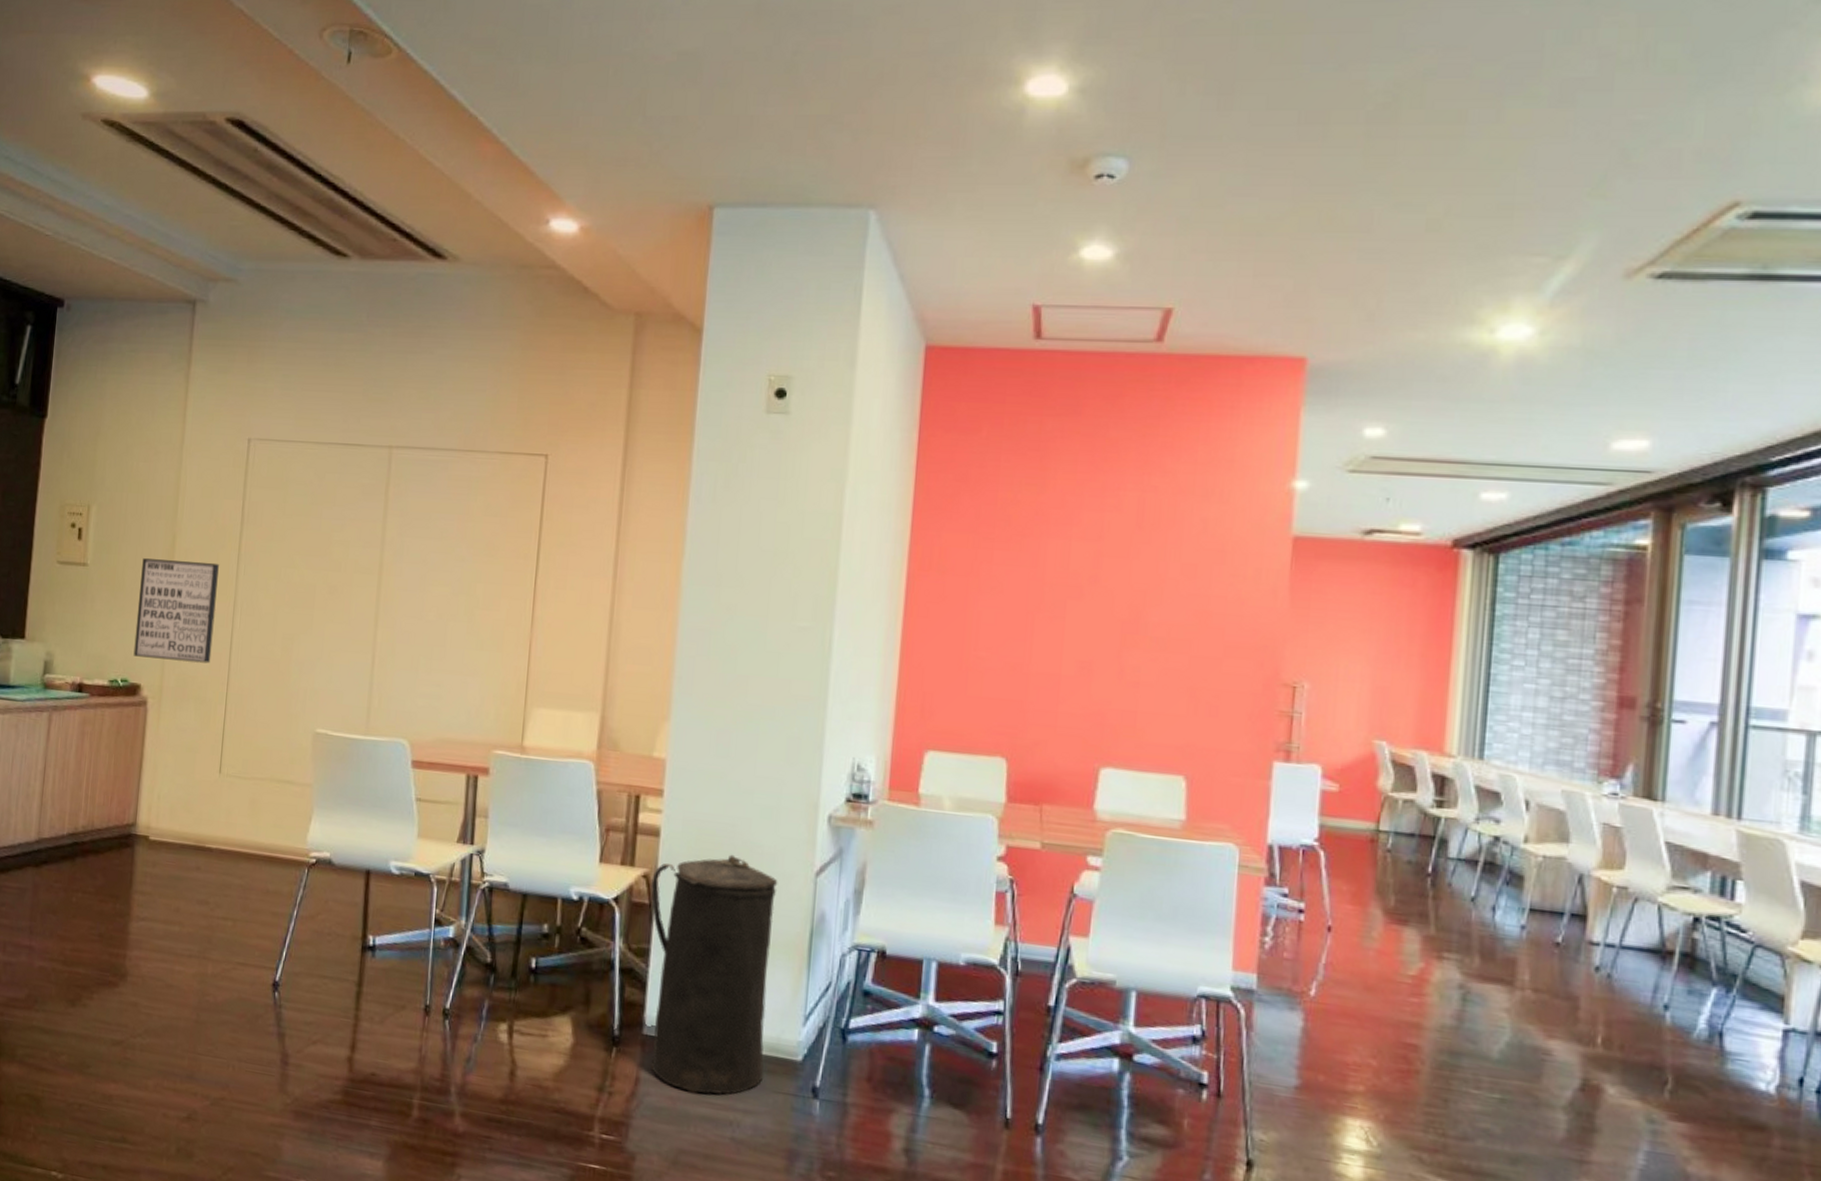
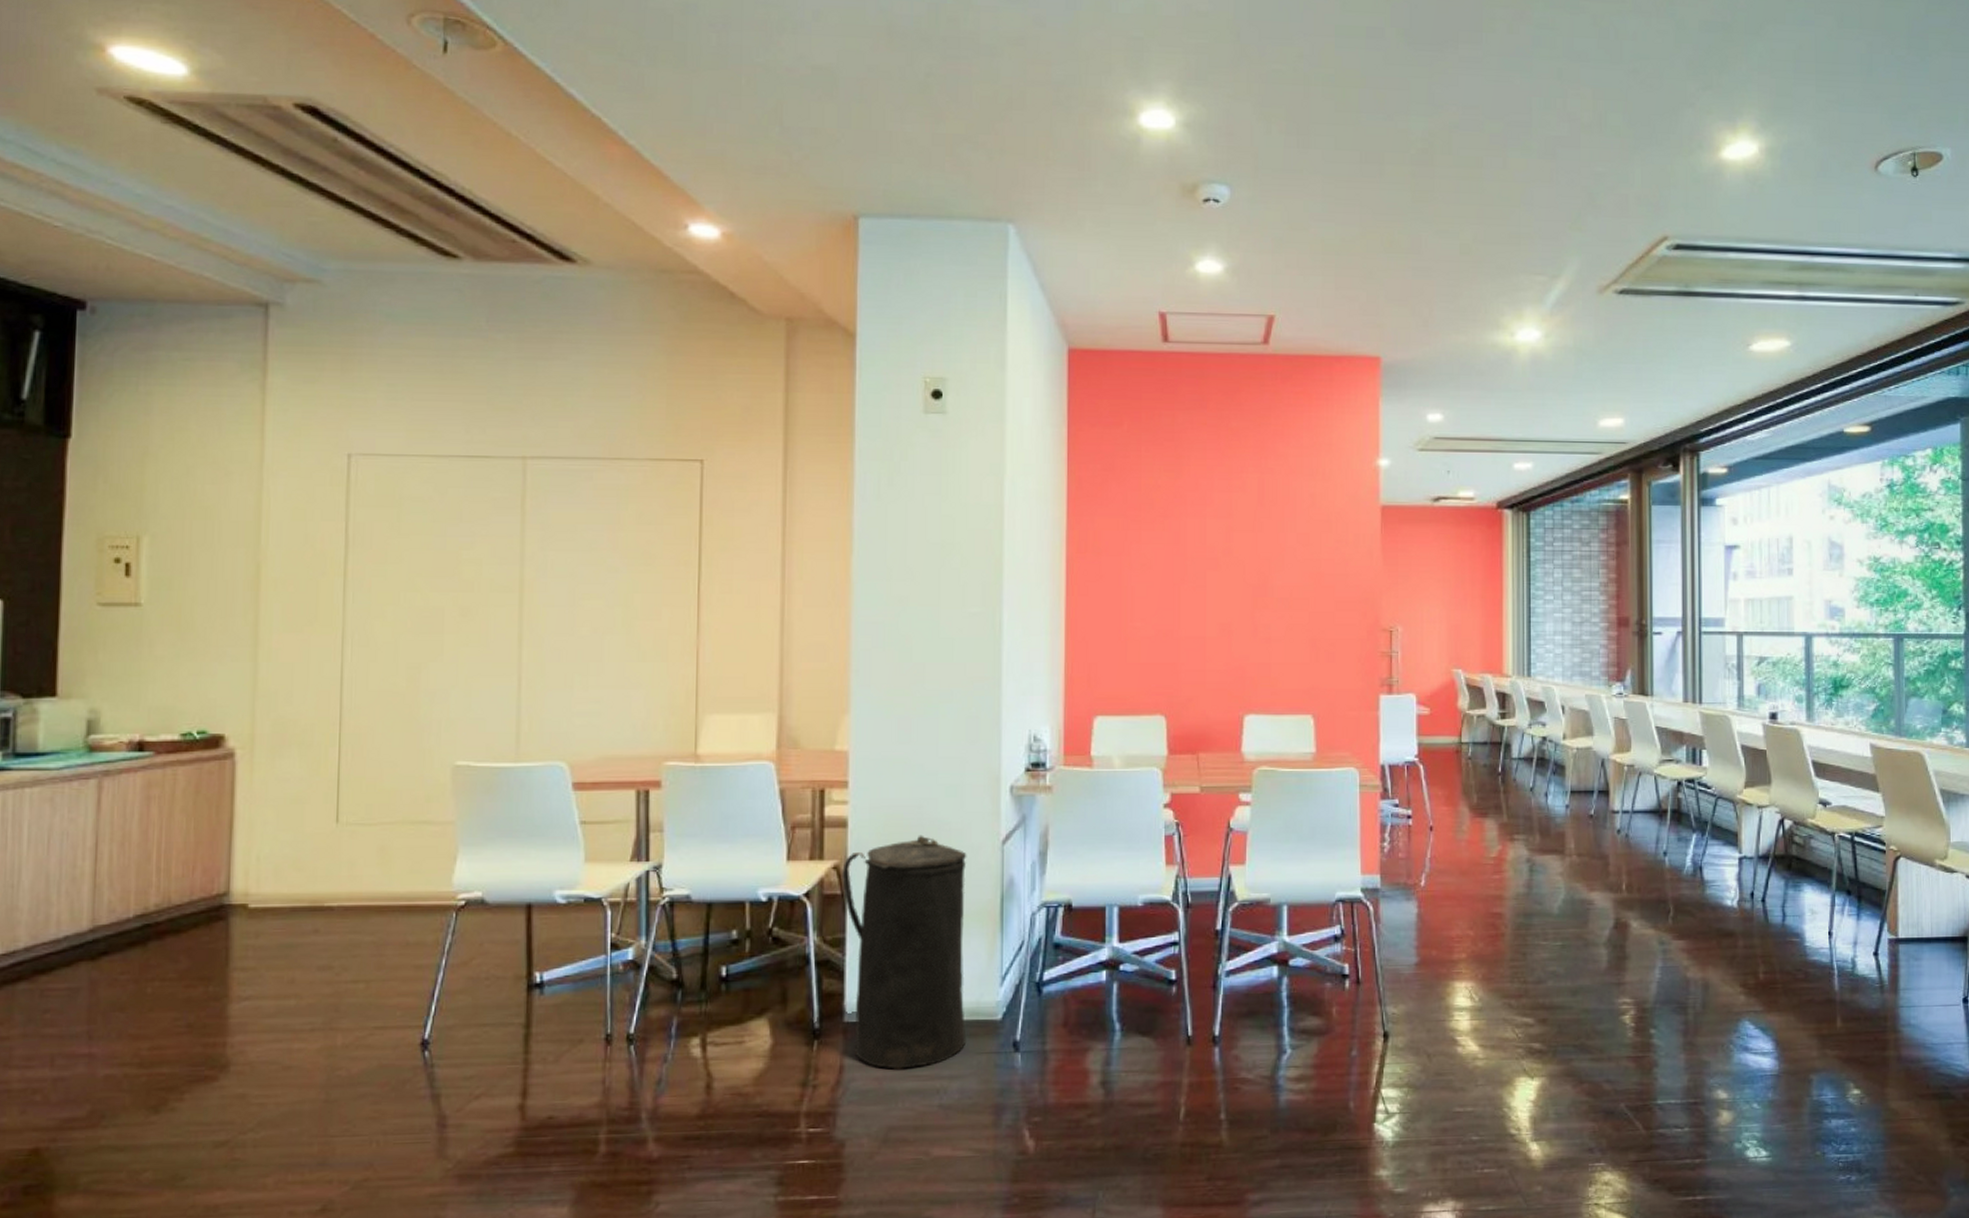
wall art: present [133,558,219,664] -> none [212,592,320,704]

